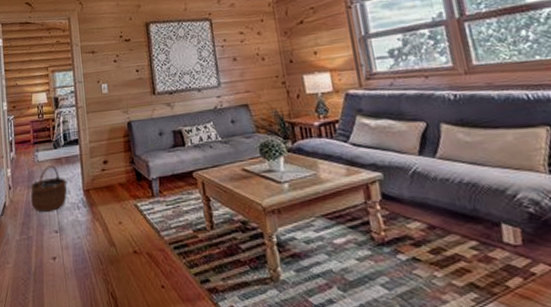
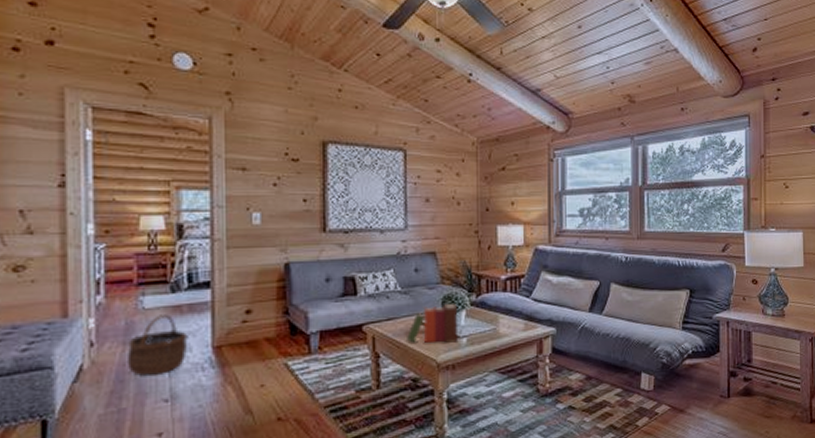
books: none [231,149,279,188] -> present [407,302,458,343]

